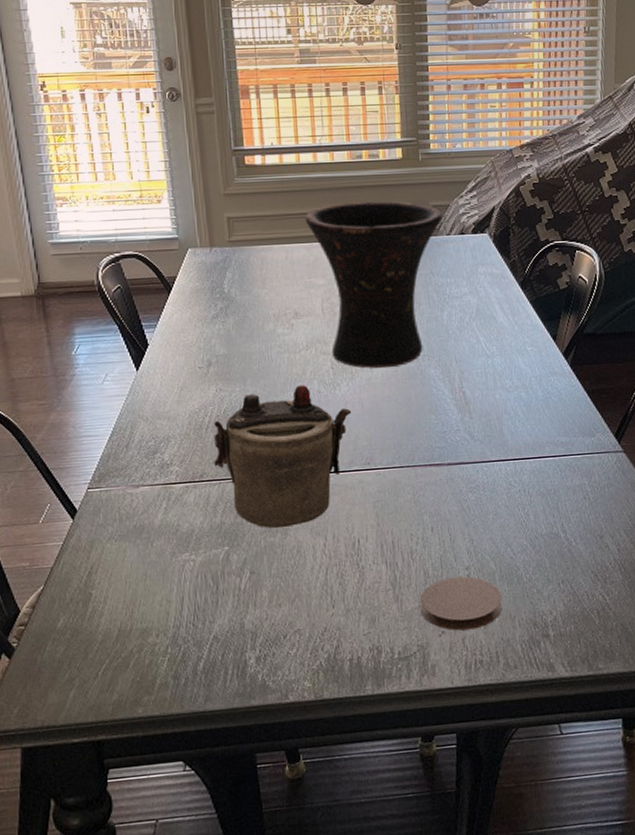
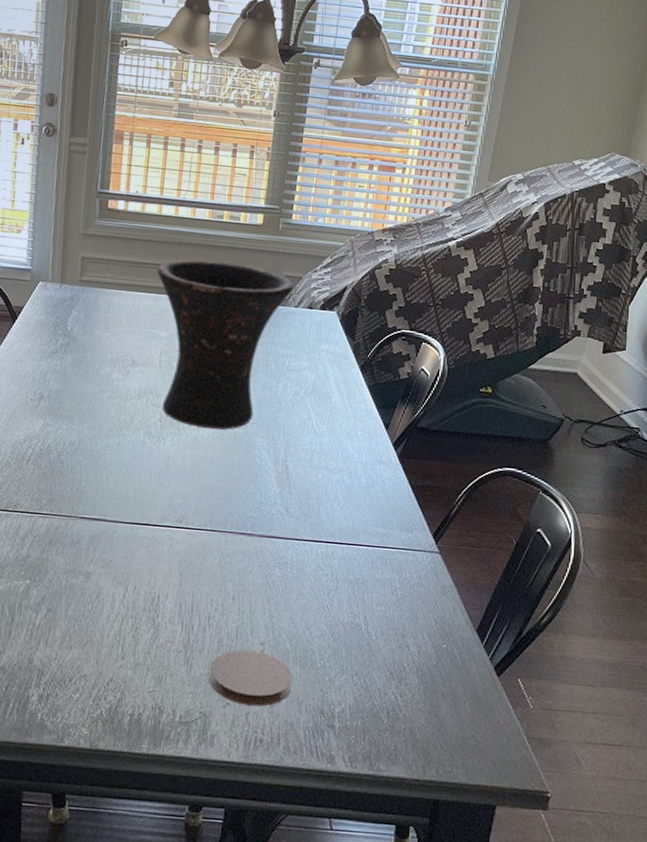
teapot: present [213,385,351,529] -> none [30,432,172,572]

